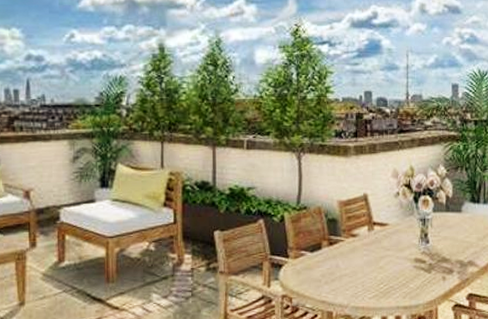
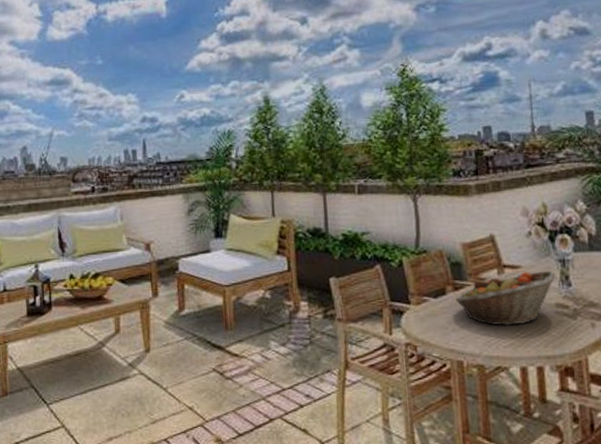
fruit basket: none [329,228,418,279] -> present [455,270,557,326]

